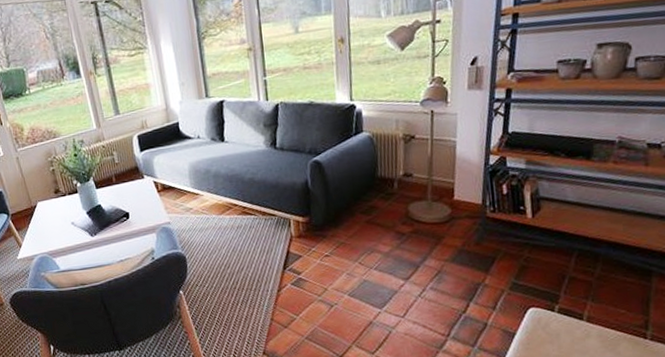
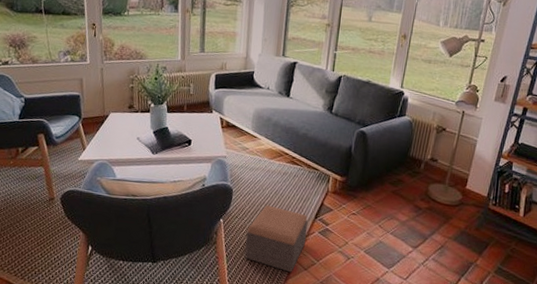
footstool: none [211,265,280,334] -> present [244,205,309,272]

